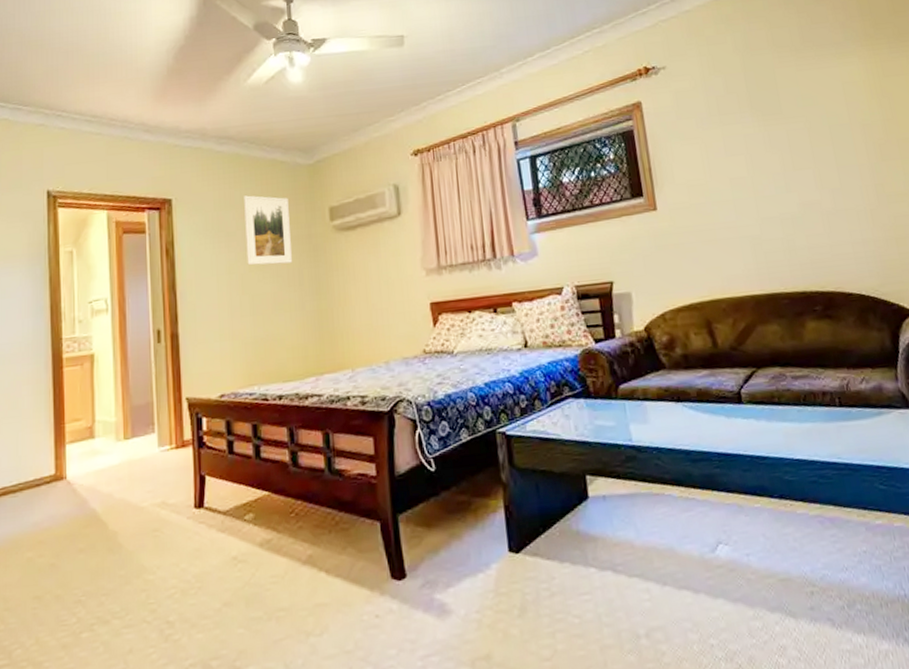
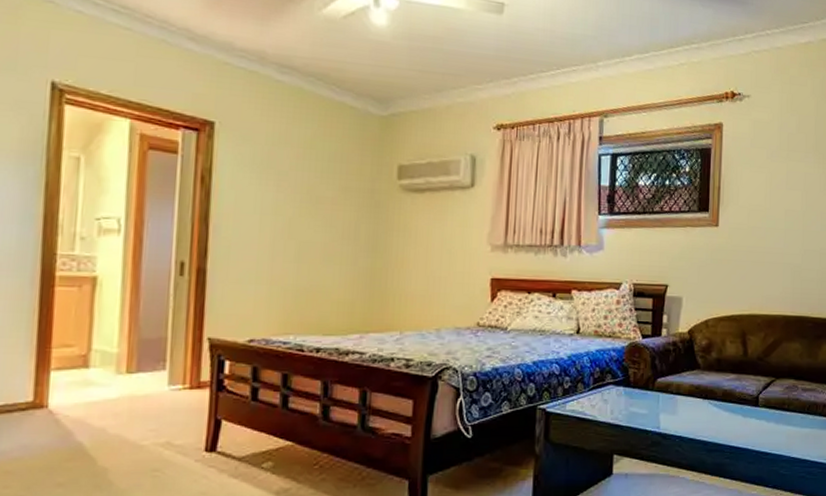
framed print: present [244,195,293,265] -> none [297,135,354,215]

